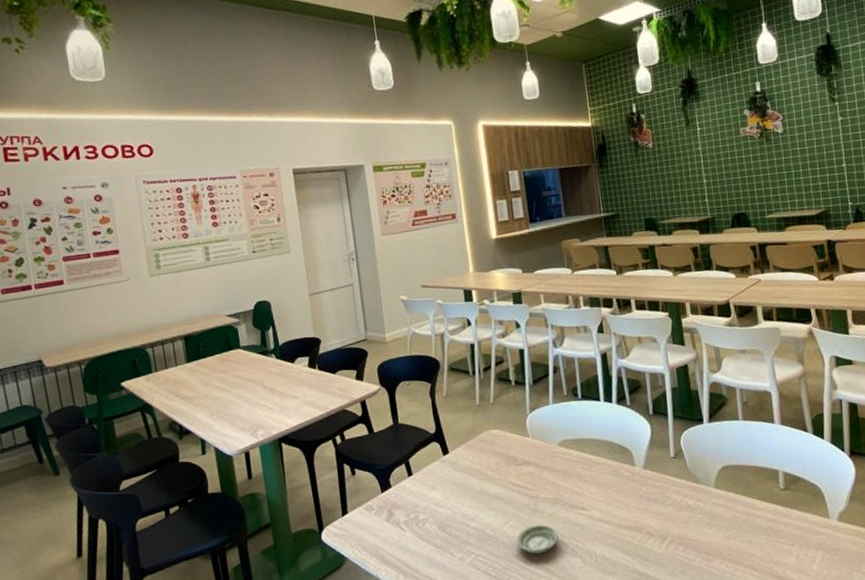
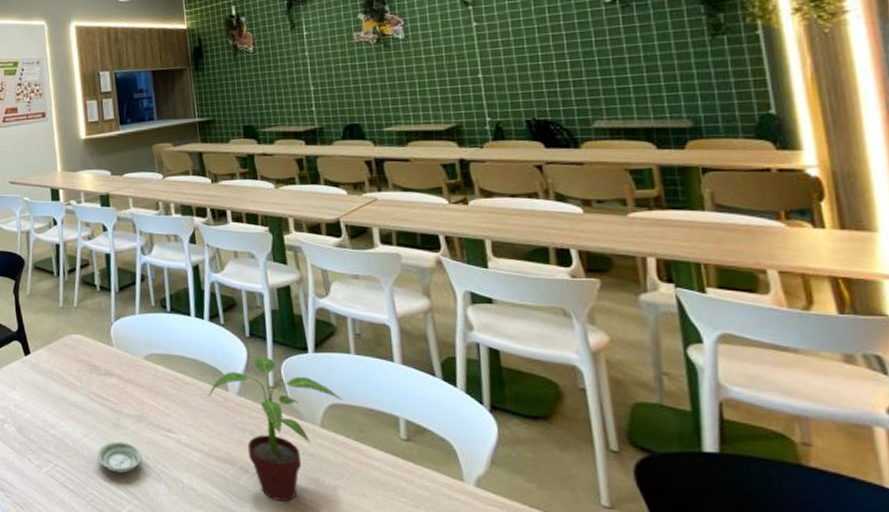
potted plant: none [617,431,733,557] -> present [208,357,343,501]

